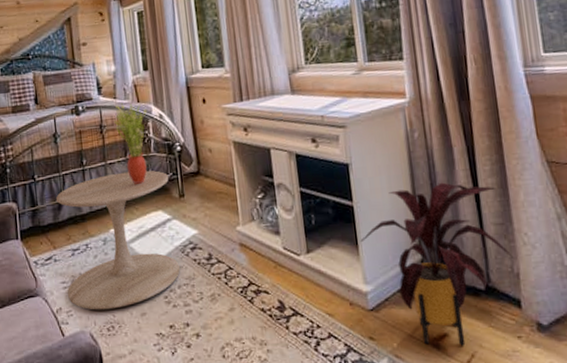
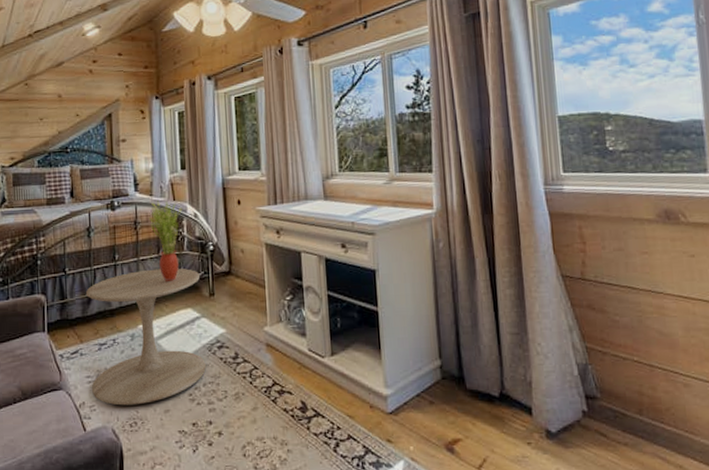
house plant: present [360,182,515,346] -> none [383,291,528,451]

